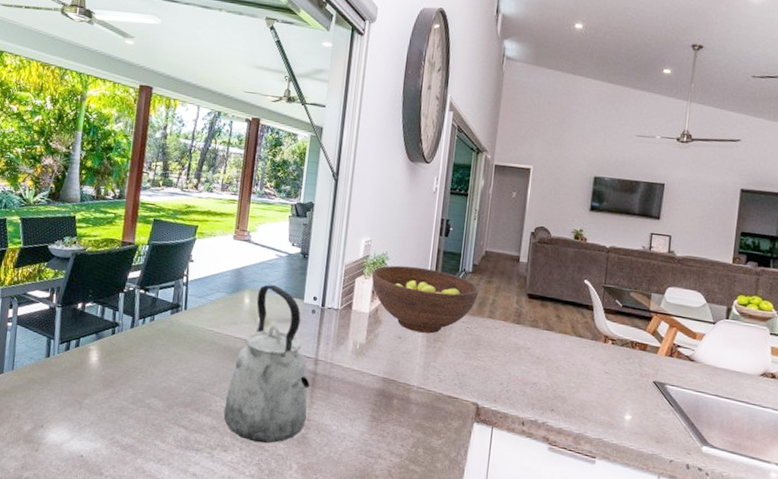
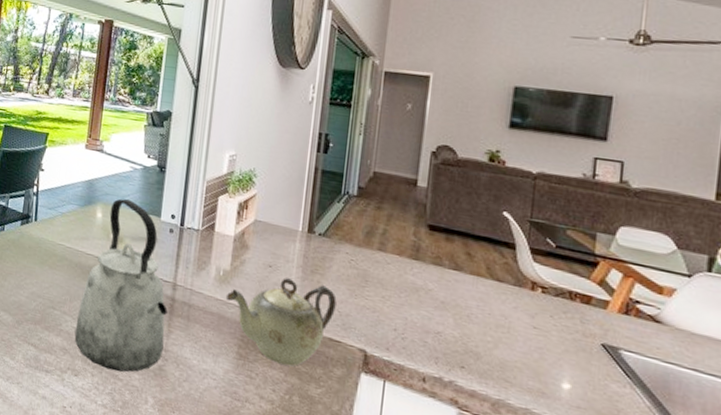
teapot: none [361,347,455,423] -> present [225,278,337,367]
fruit bowl: present [371,265,479,334] -> none [237,184,366,265]

